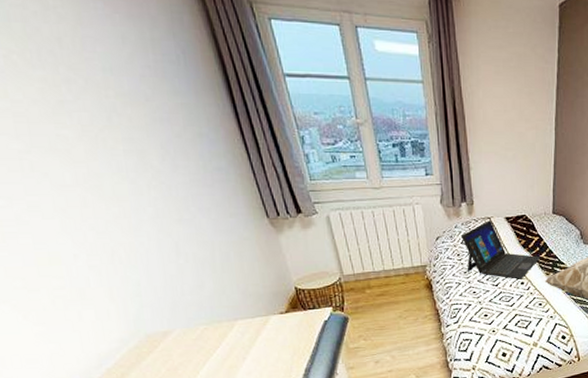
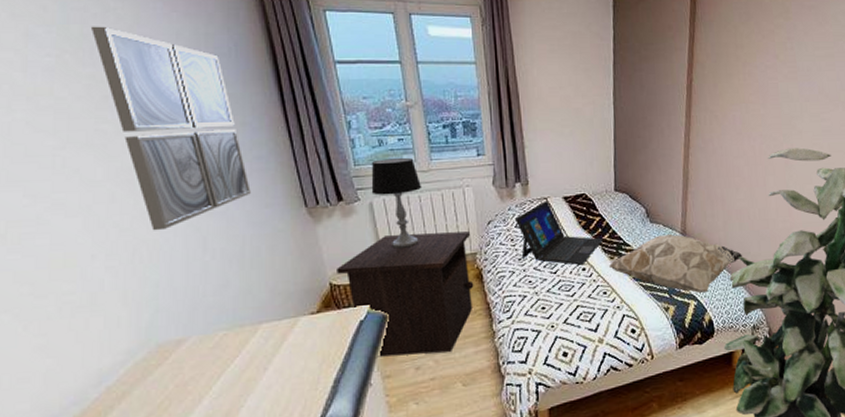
wall art: none [34,25,215,235] -> present [92,26,251,231]
nightstand: none [300,246,425,352] -> present [337,231,474,357]
table lamp: none [326,174,375,259] -> present [371,157,422,248]

